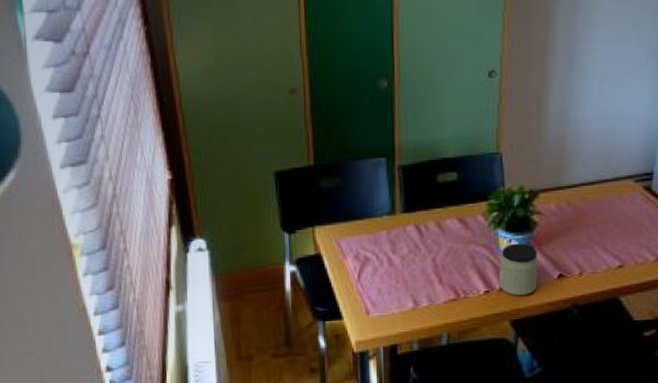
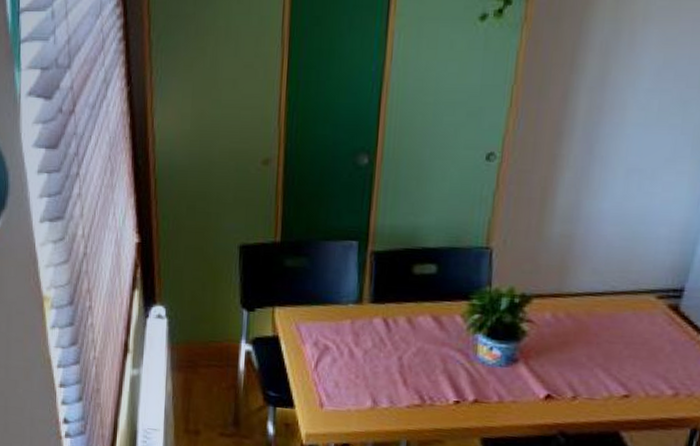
jar: present [498,243,539,296] -> none [472,352,523,413]

